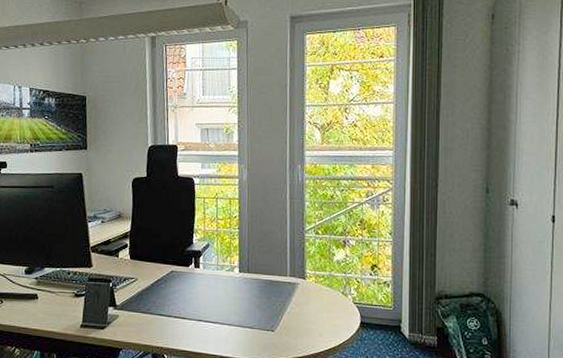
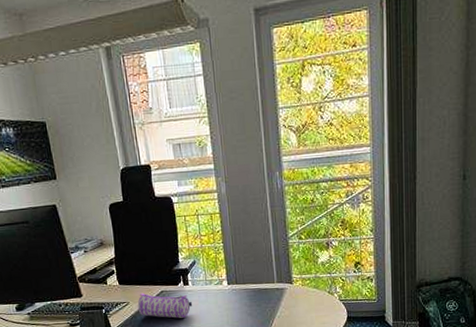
pencil case: none [145,270,201,302] -> present [137,293,193,318]

